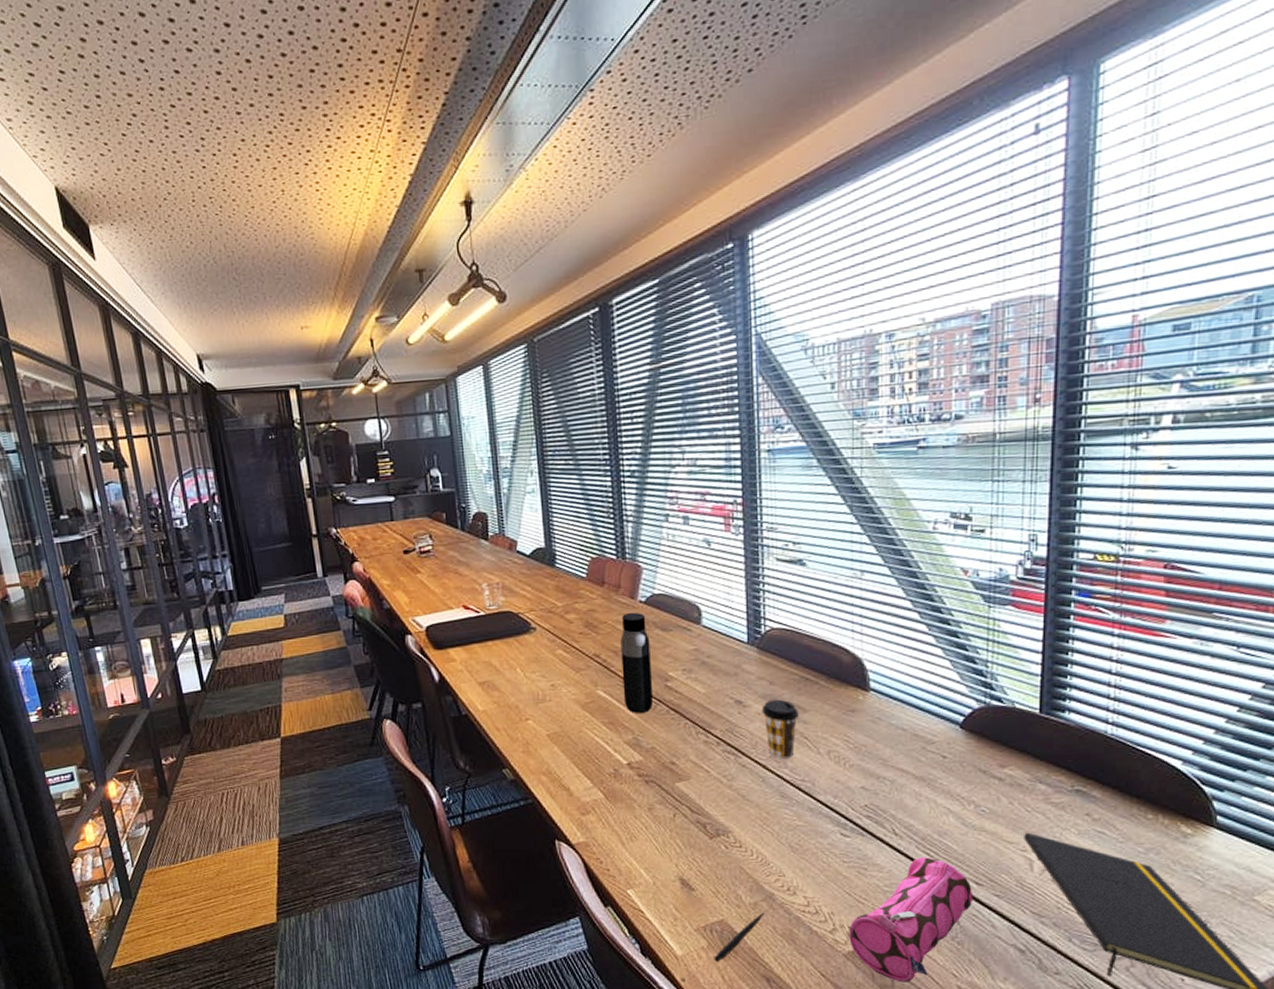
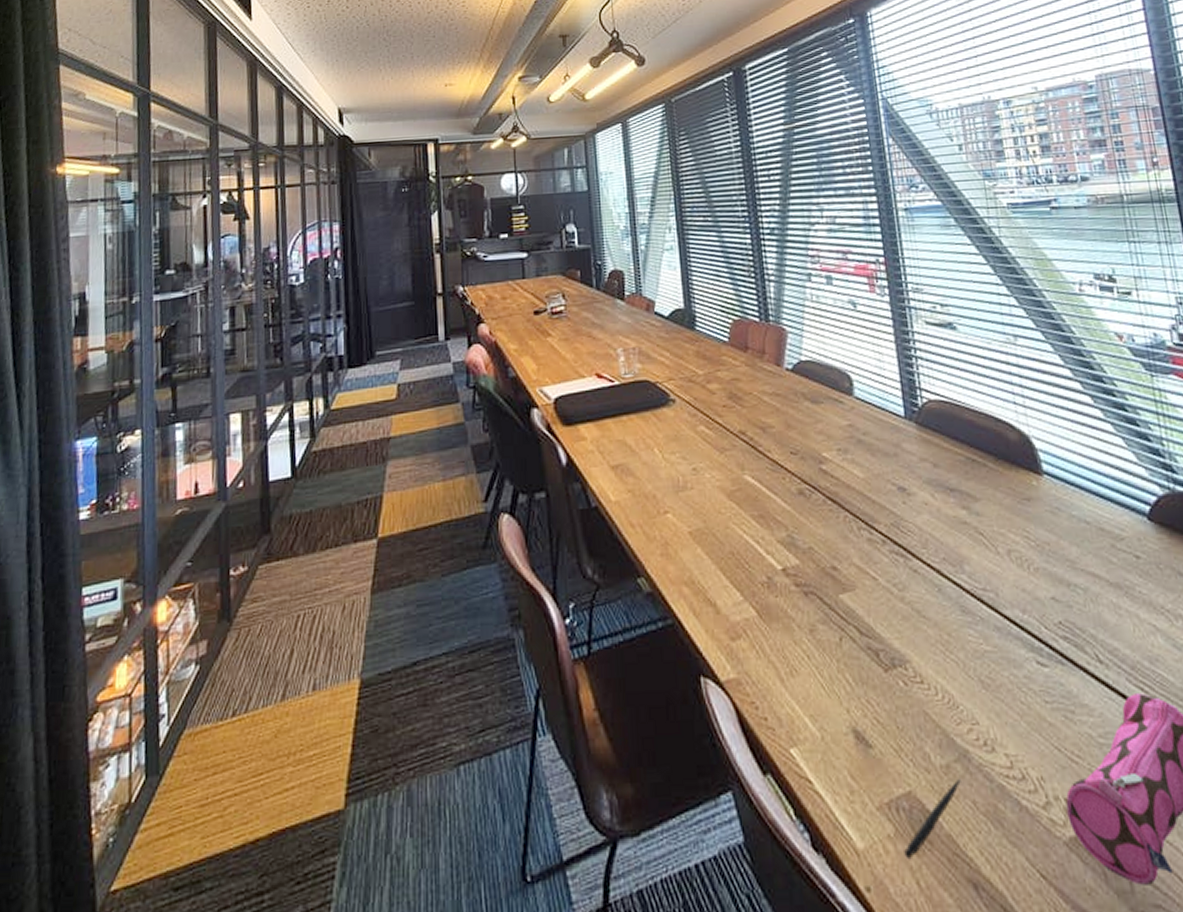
water bottle: present [620,612,654,713] -> none [767,381,808,504]
coffee cup: present [761,699,799,759] -> none [927,485,970,562]

